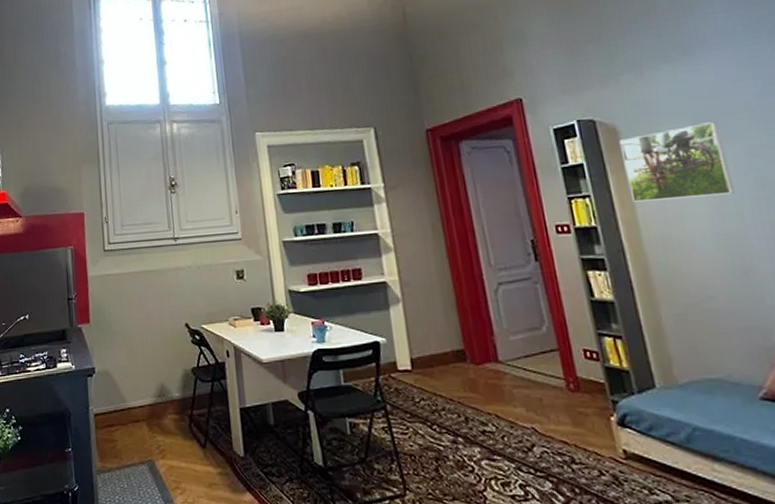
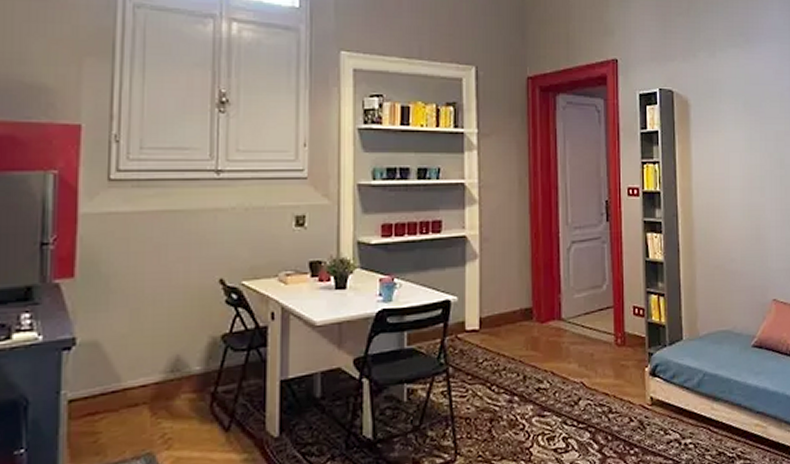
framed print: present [620,122,736,202] -> none [689,106,762,171]

